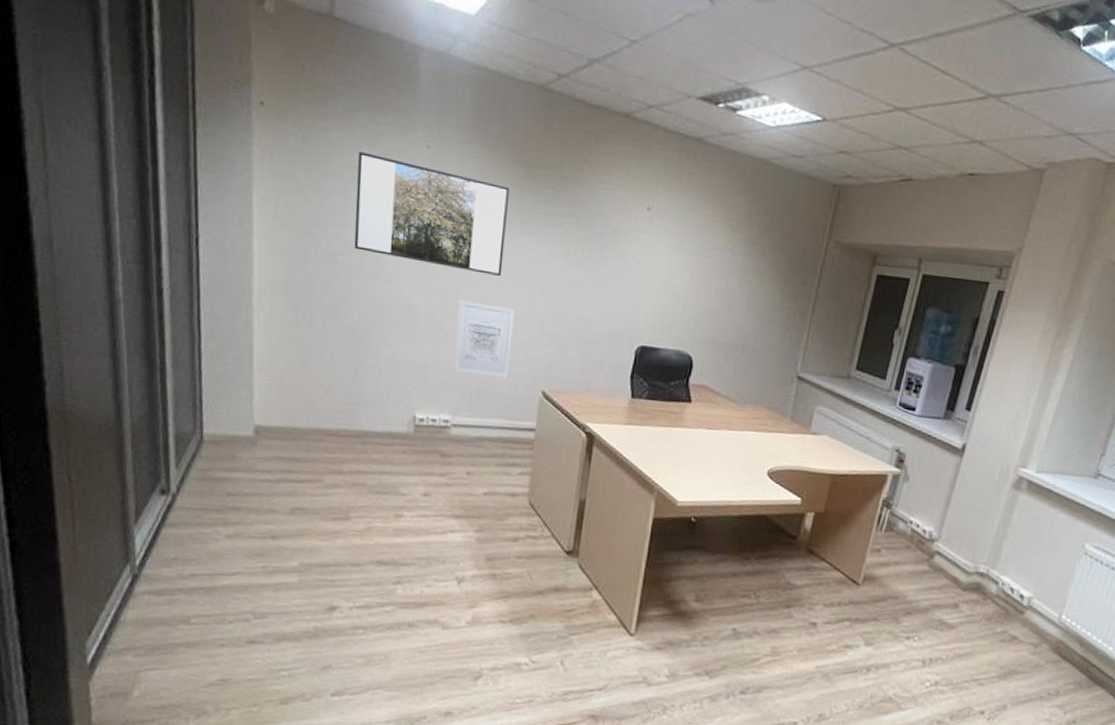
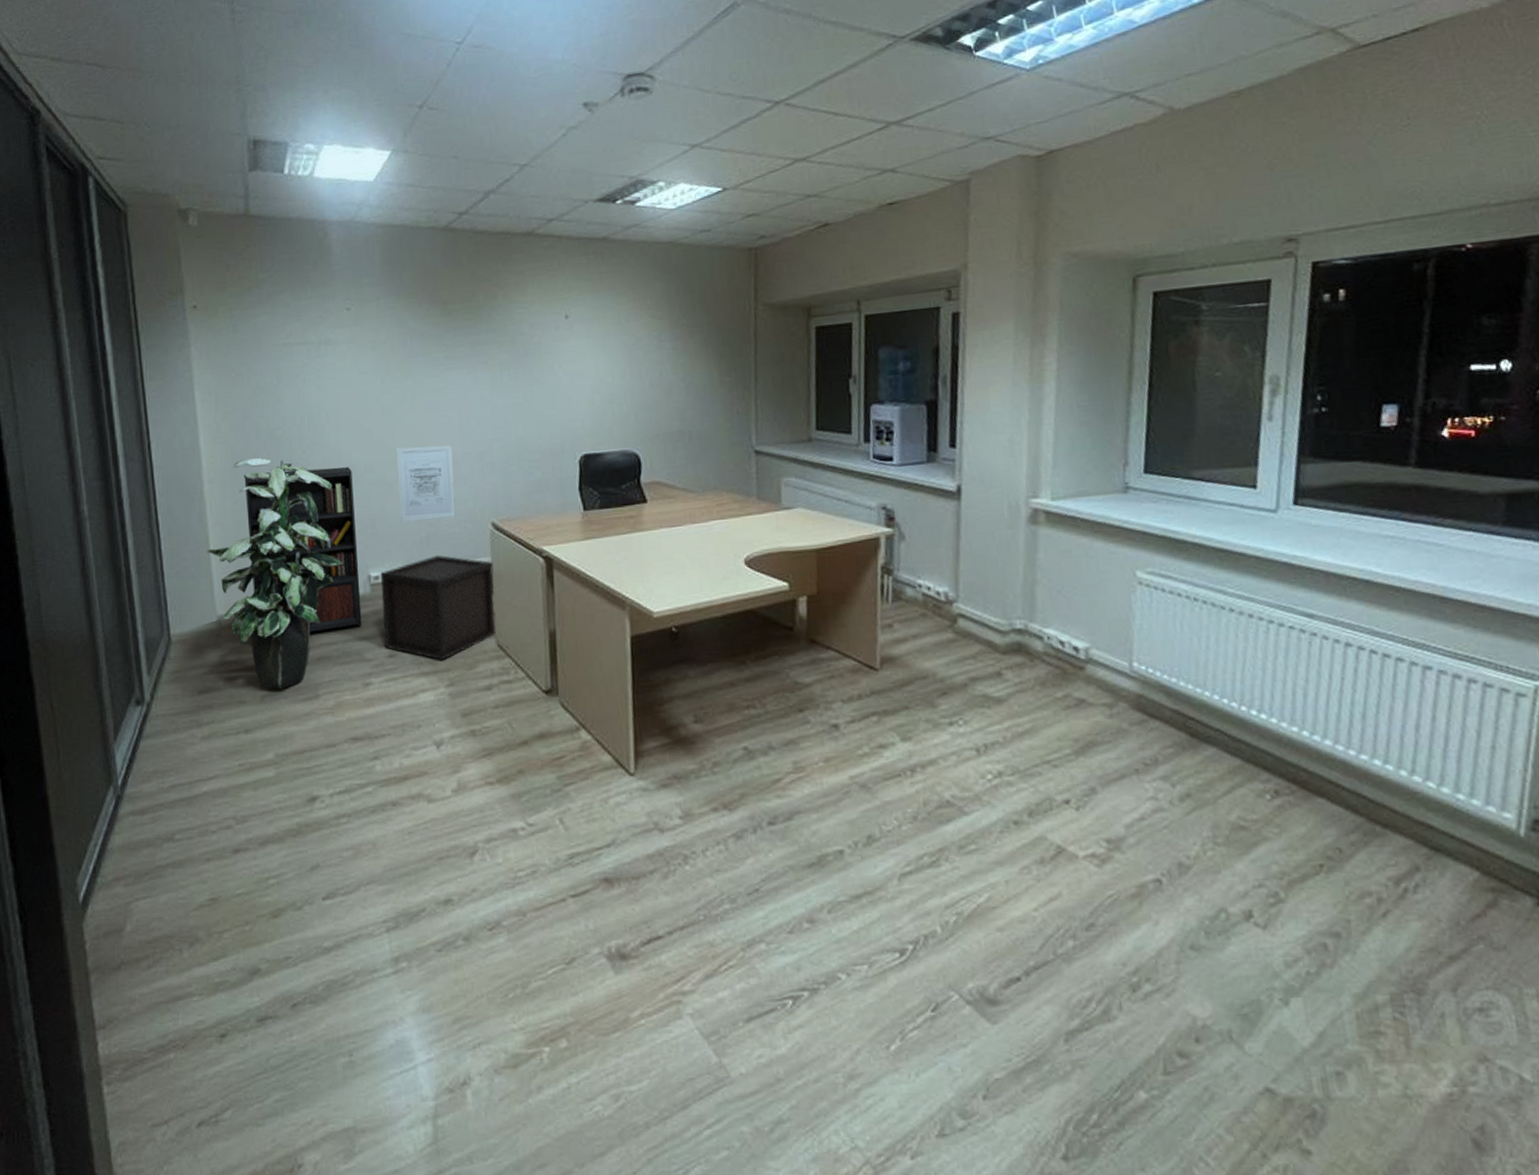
indoor plant: none [249,276,391,505] -> present [206,458,344,689]
bookcase: none [295,295,424,462] -> present [244,466,382,633]
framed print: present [354,152,510,276] -> none [285,328,434,422]
storage box: none [420,410,537,507] -> present [380,554,497,660]

